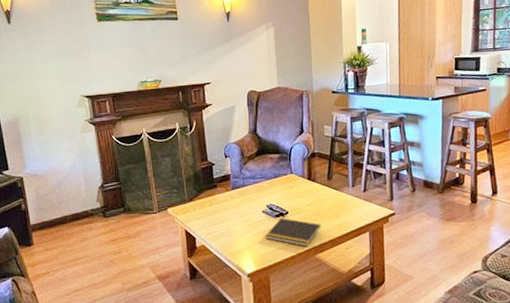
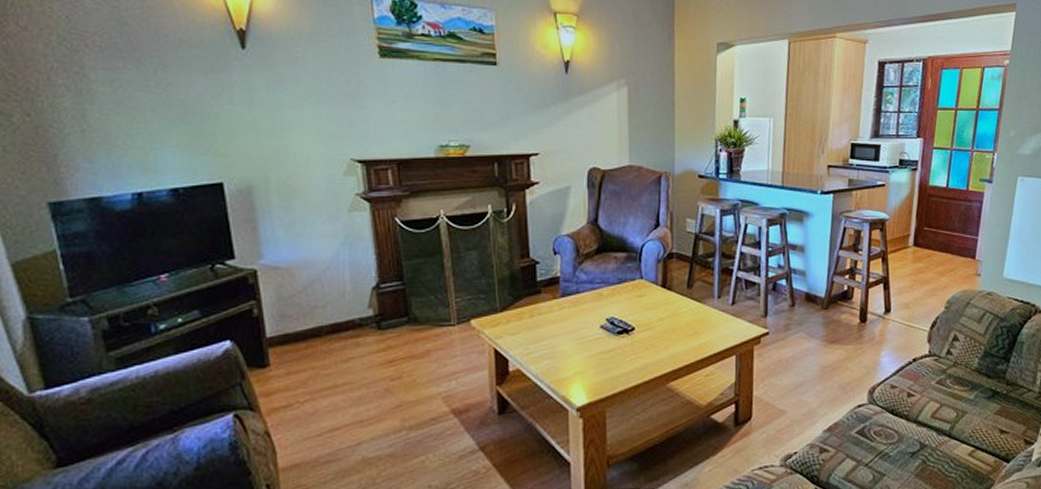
notepad: present [265,218,321,247] -> none [602,336,676,373]

